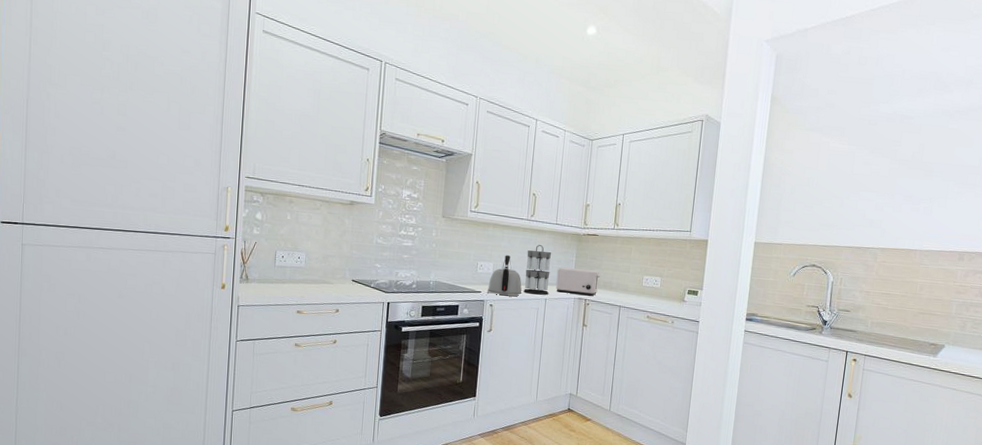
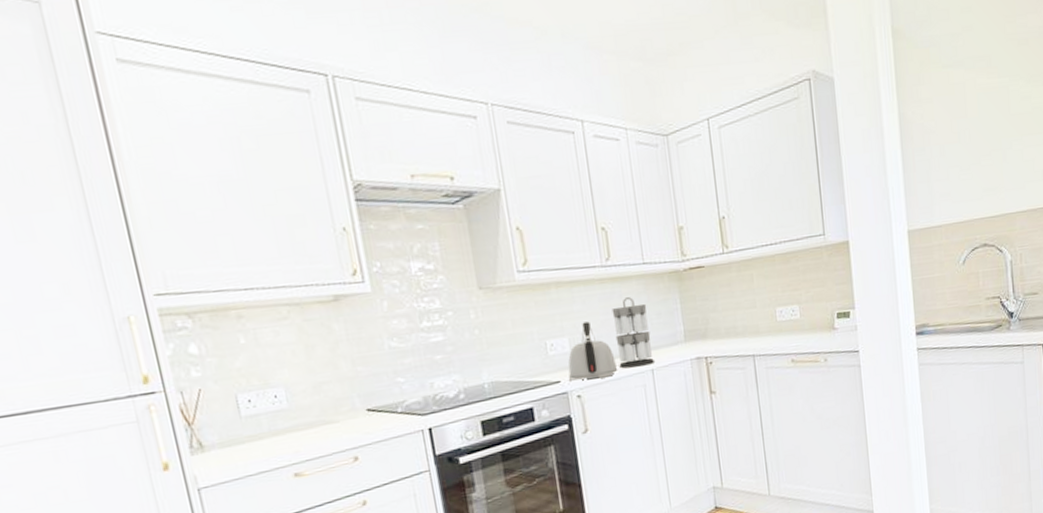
toaster: present [555,267,600,296] -> none [658,315,720,357]

